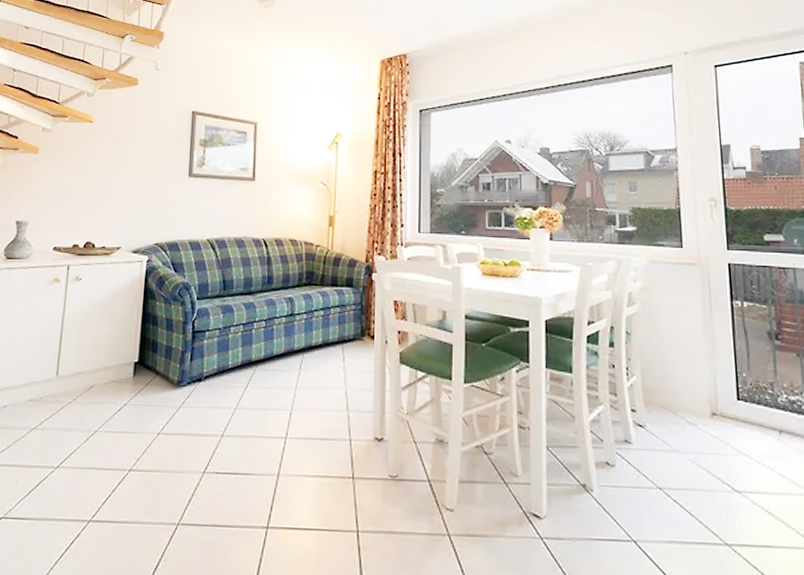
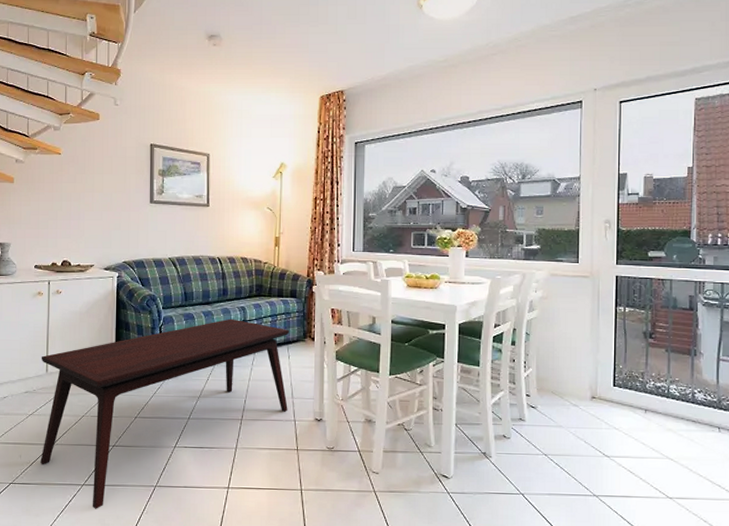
coffee table: none [40,311,345,554] -> present [40,318,290,509]

